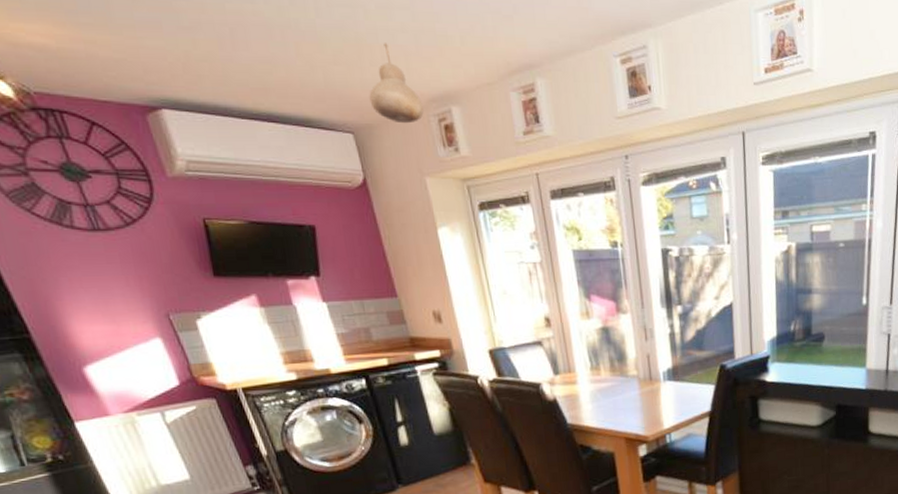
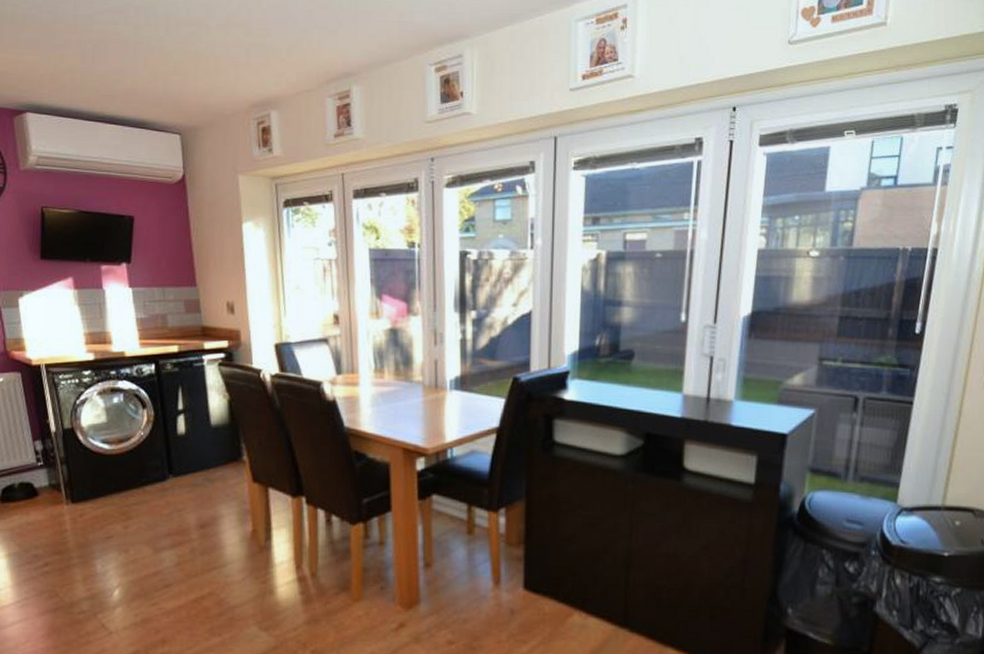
pendant light: present [369,43,424,124] -> none [199,55,245,126]

